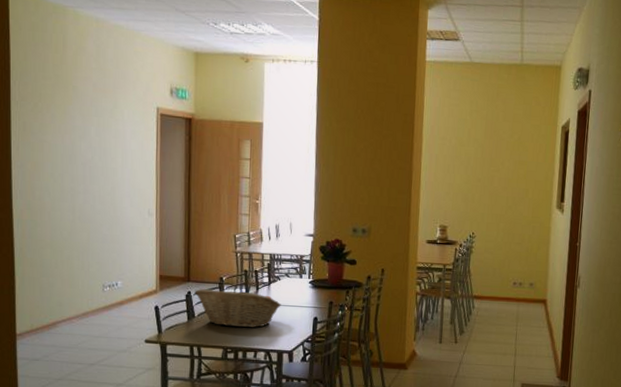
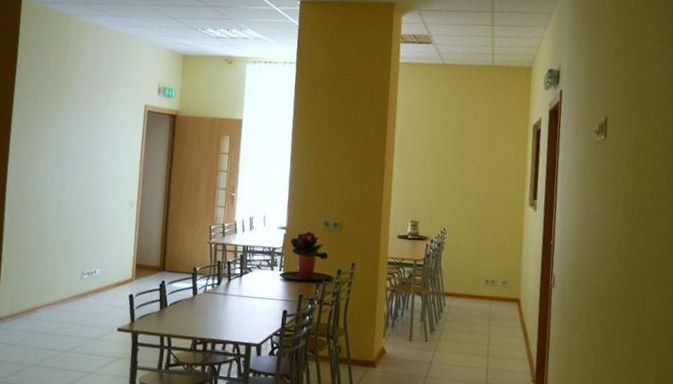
fruit basket: present [194,289,281,328] -> none [168,278,252,319]

